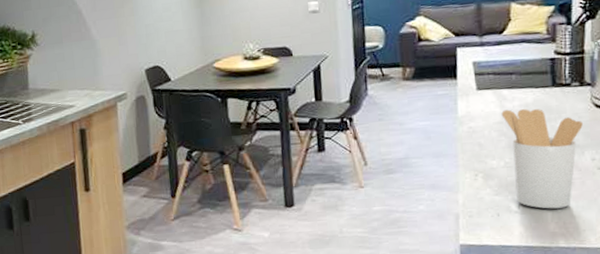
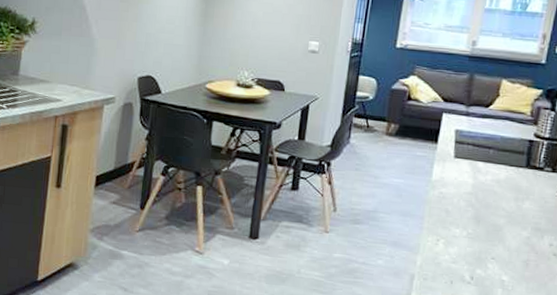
utensil holder: present [501,109,583,209] -> none [471,182,548,287]

